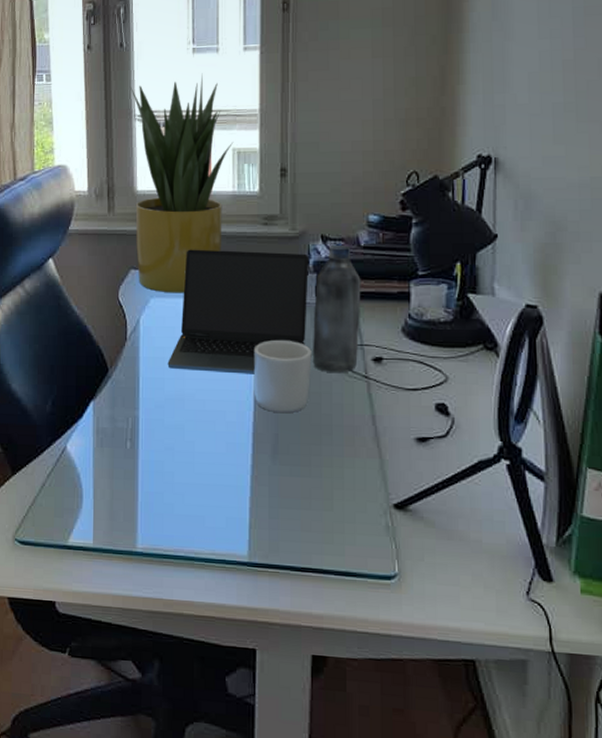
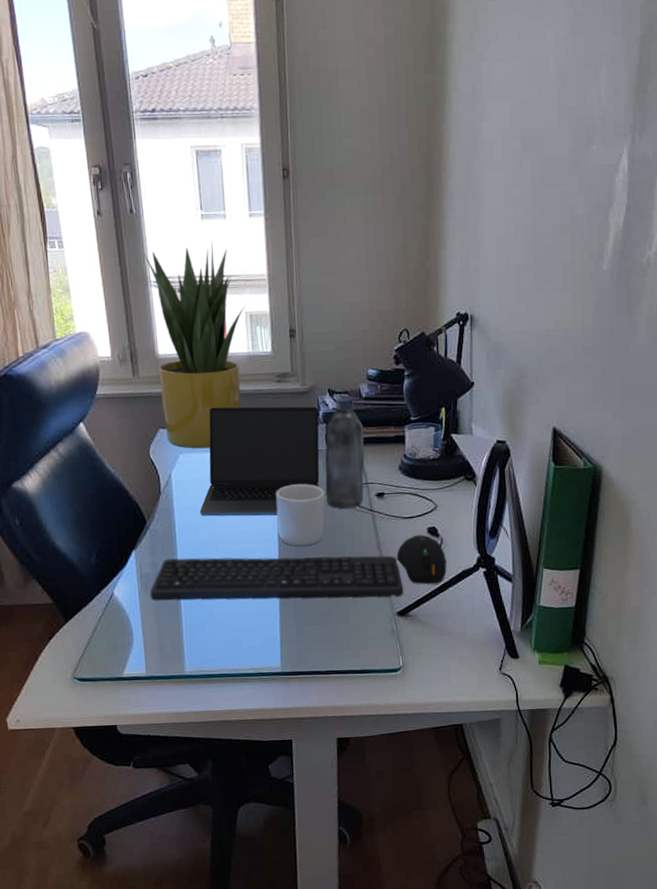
computer keyboard: none [105,414,403,485] -> present [150,555,404,600]
computer mouse: none [395,411,458,473] -> present [396,534,447,584]

